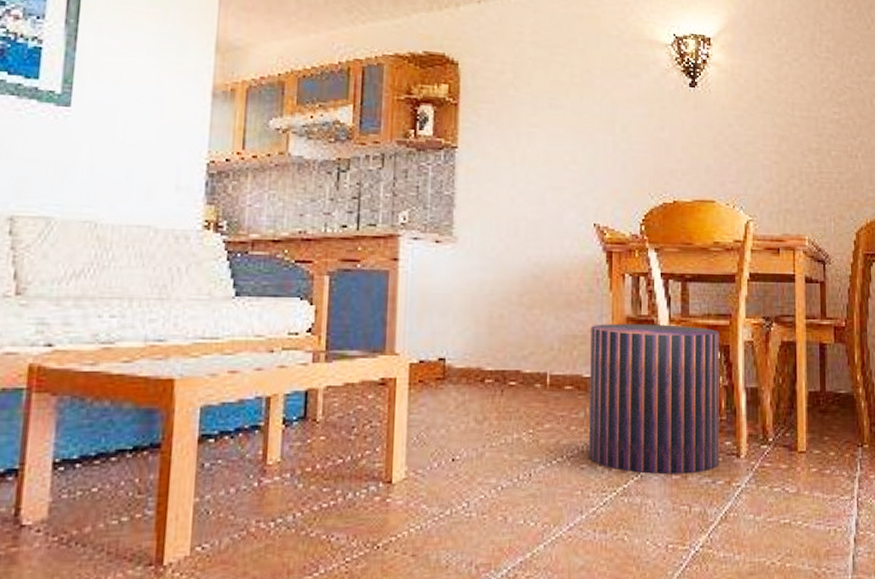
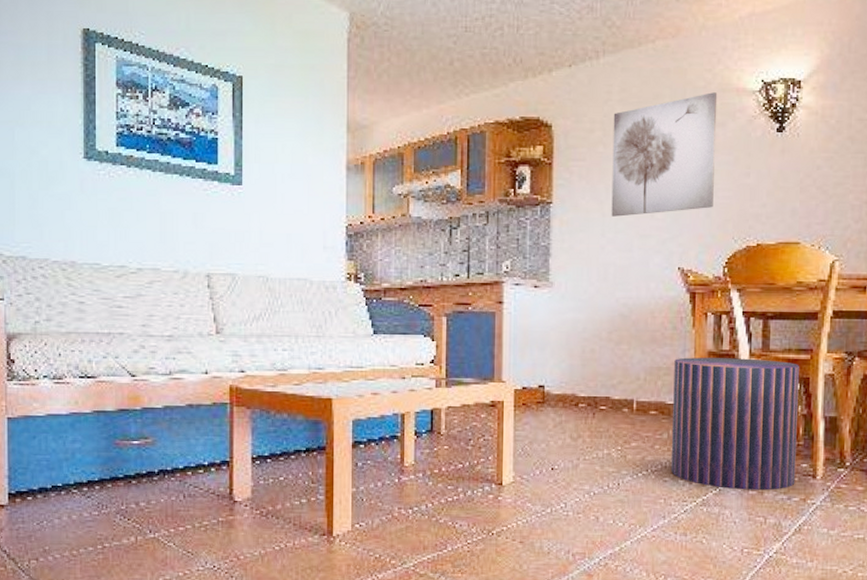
wall art: none [522,42,631,166] -> present [611,92,718,217]

